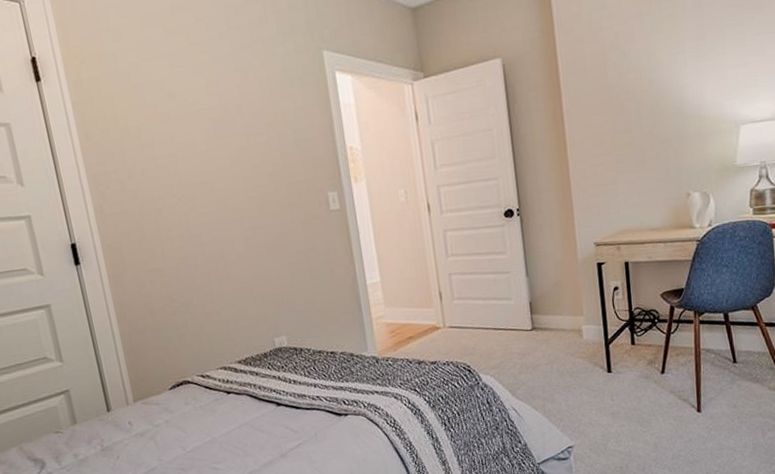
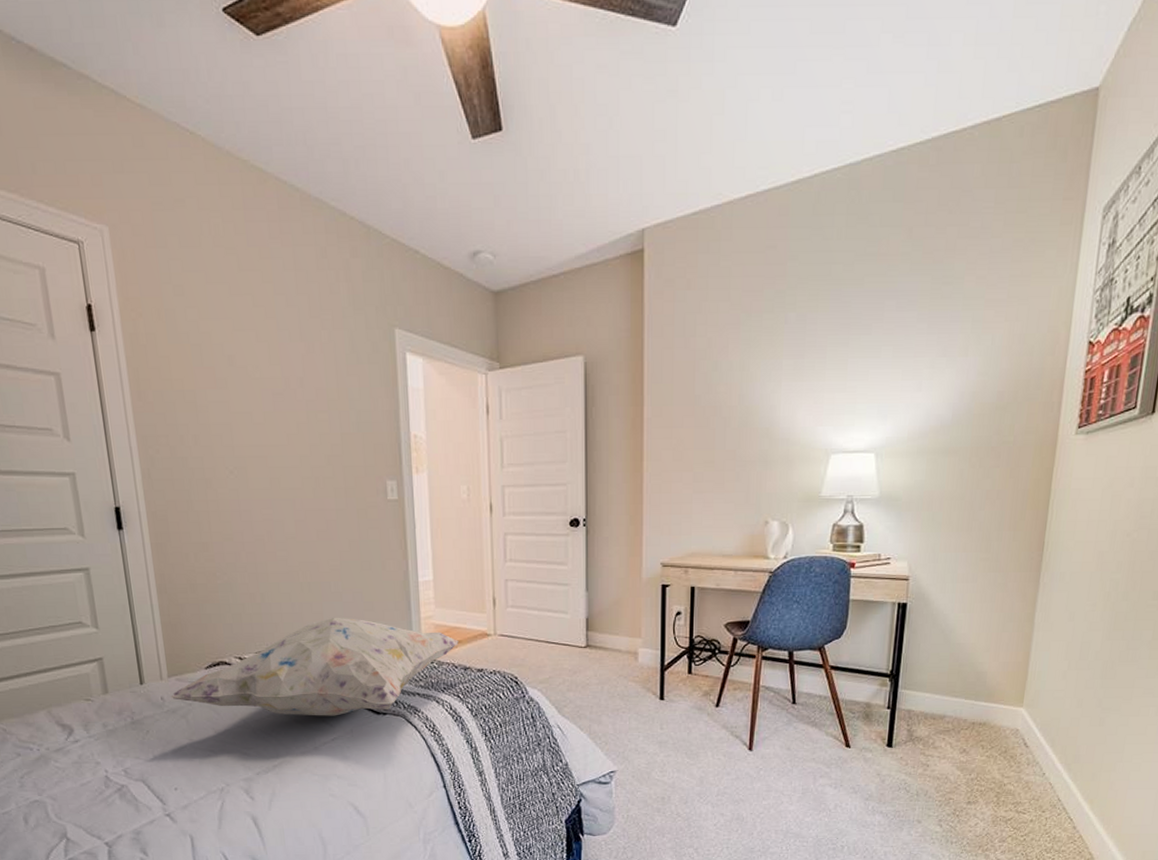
decorative pillow: none [138,326,411,427] -> present [170,617,459,716]

